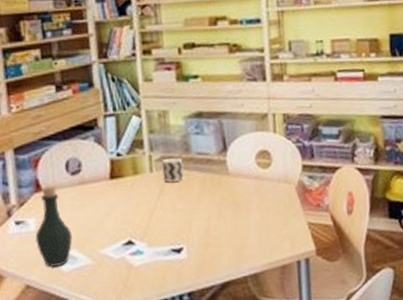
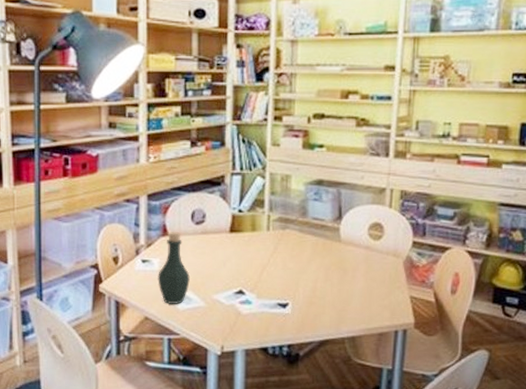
cup: present [161,158,184,183] -> none [278,220,299,243]

